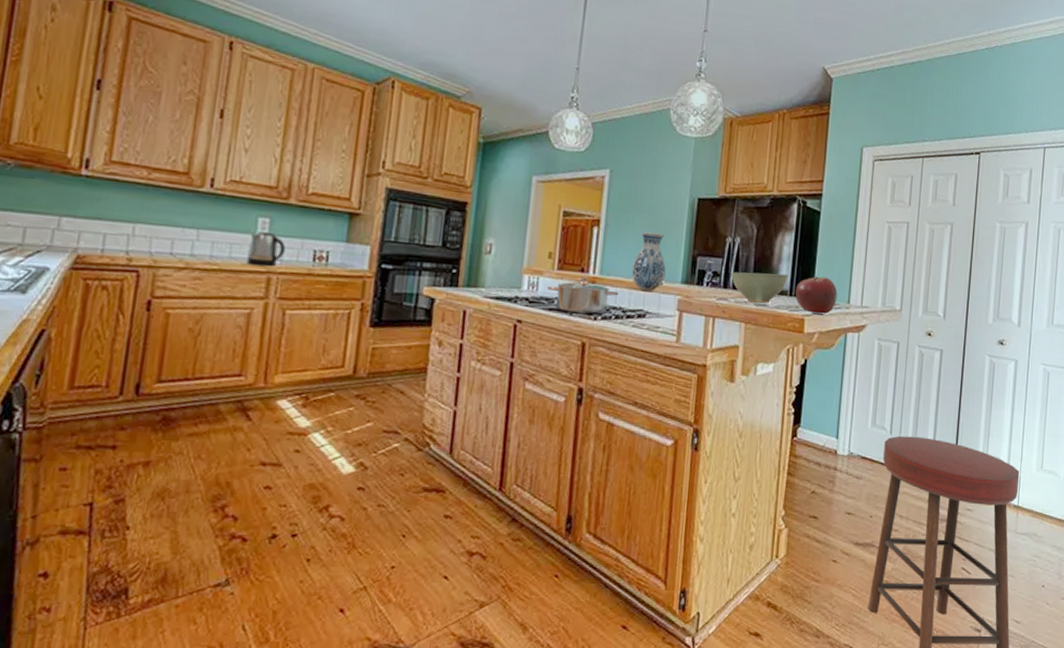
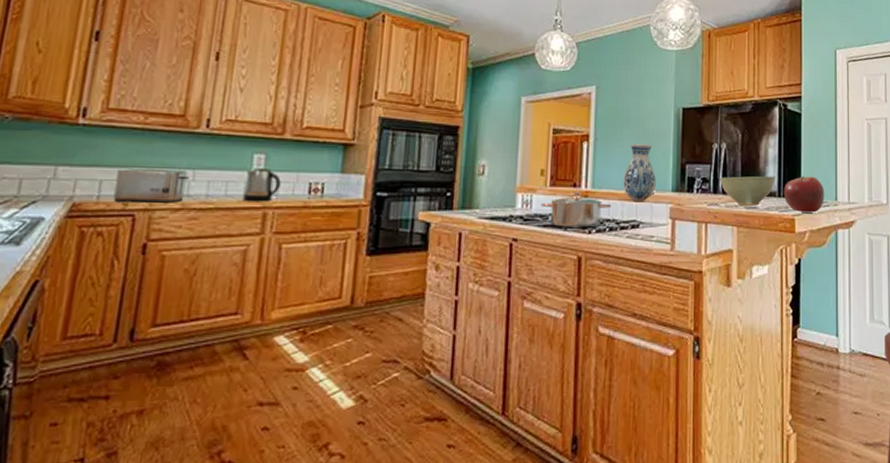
toaster: none [117,223,193,263] -> present [113,167,189,205]

